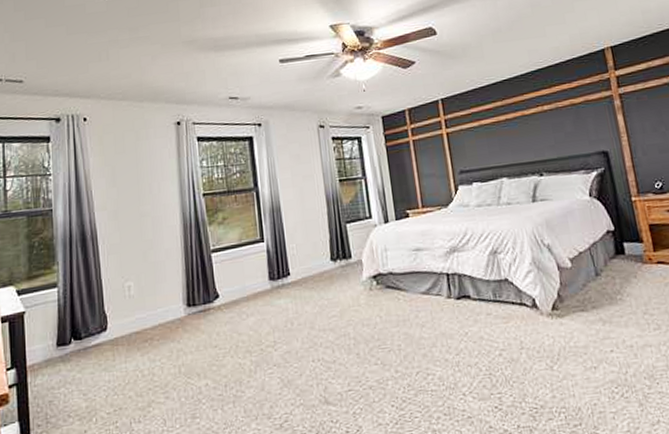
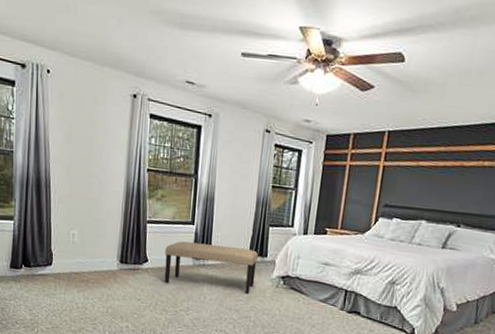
bench: none [236,254,345,318] -> present [164,241,259,294]

